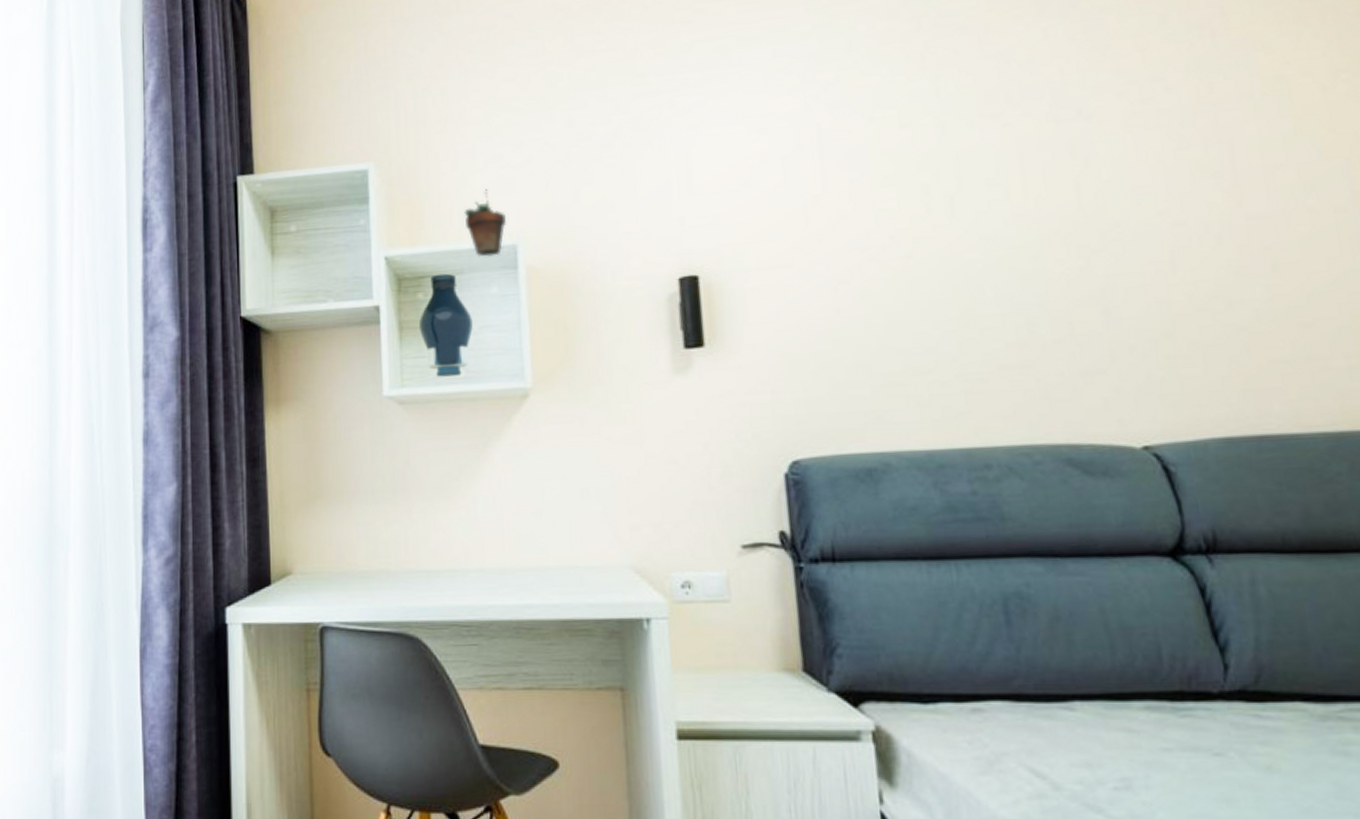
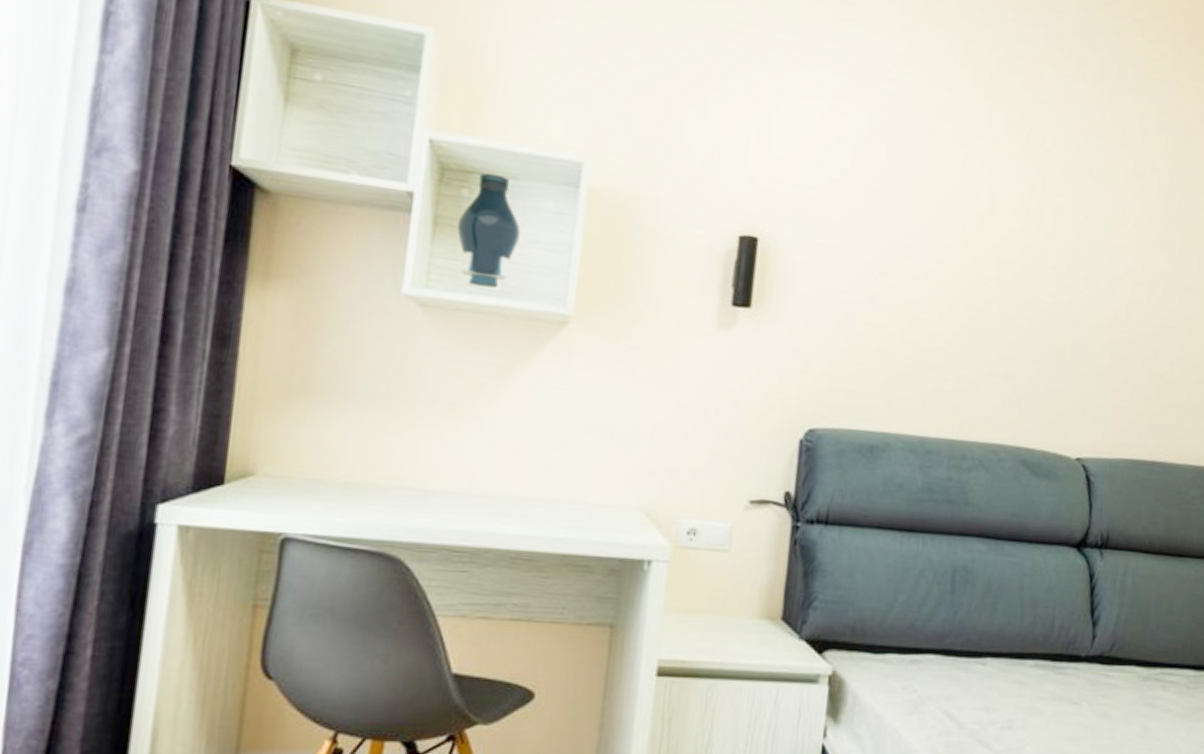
succulent plant: present [464,189,506,257] -> none [529,94,576,170]

